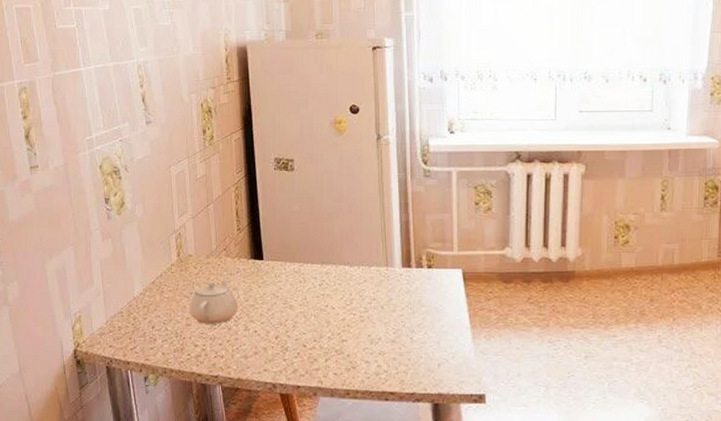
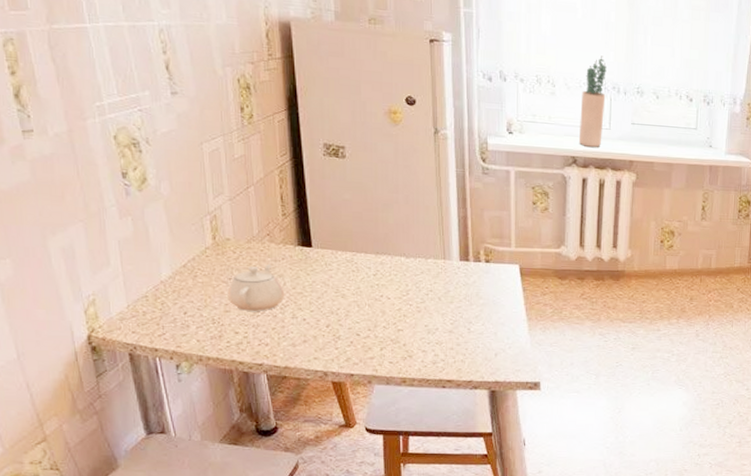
vase: none [523,43,551,141] -> present [579,56,607,148]

